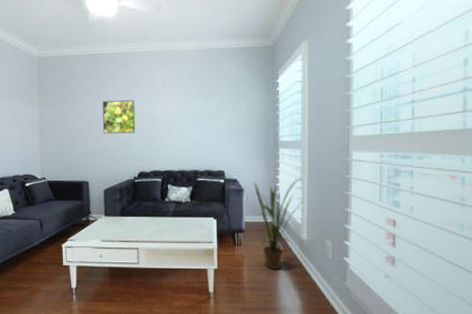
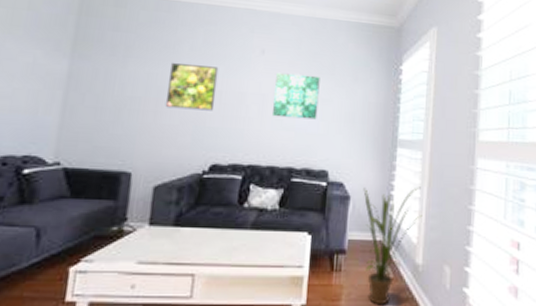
wall art: none [177,97,212,133] -> present [273,72,320,120]

